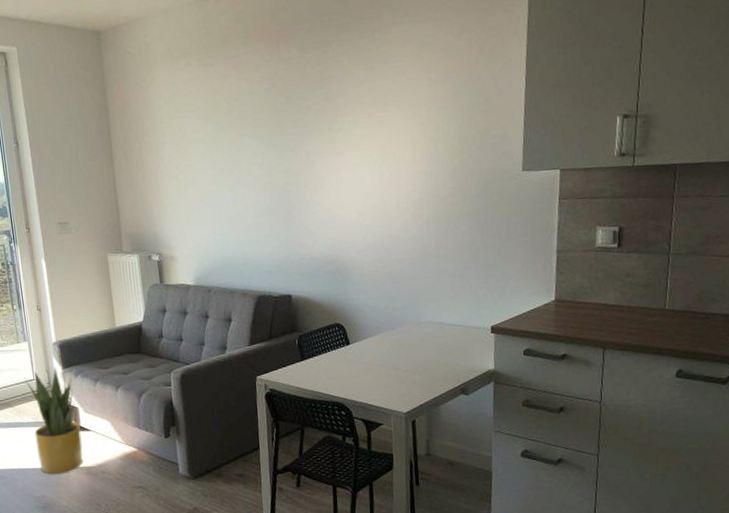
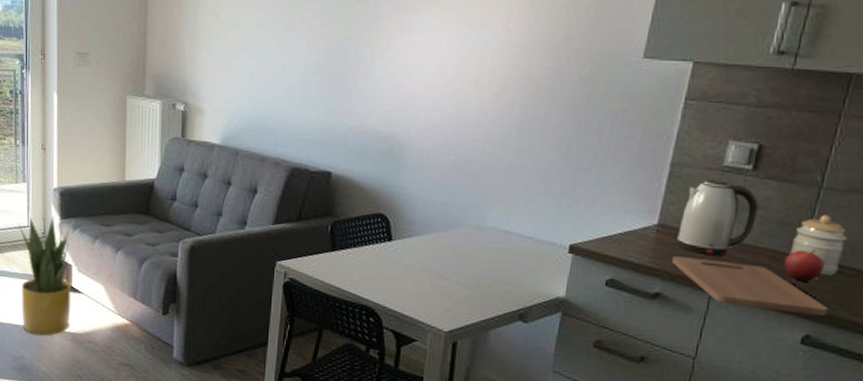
cutting board: none [570,321,691,356] -> present [671,256,828,316]
kettle: none [571,258,627,319] -> present [676,179,758,255]
fruit: none [653,302,683,329] -> present [784,249,826,282]
jar: none [656,274,695,321] -> present [790,214,848,276]

